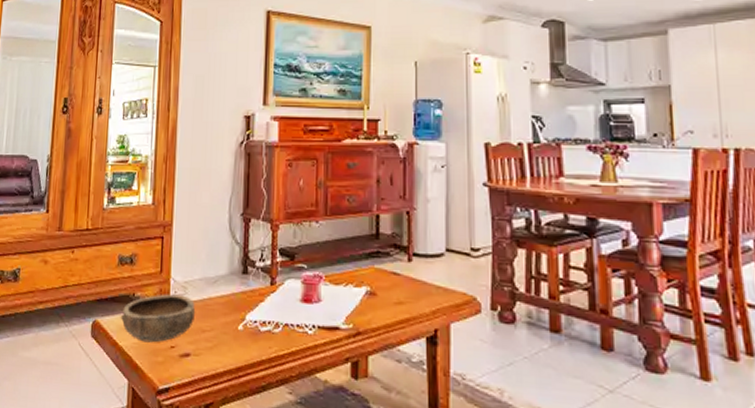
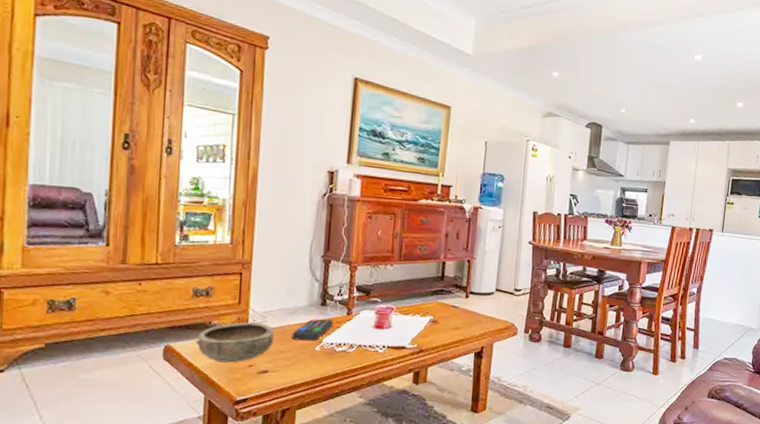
remote control: none [213,289,256,318] -> present [291,318,333,341]

